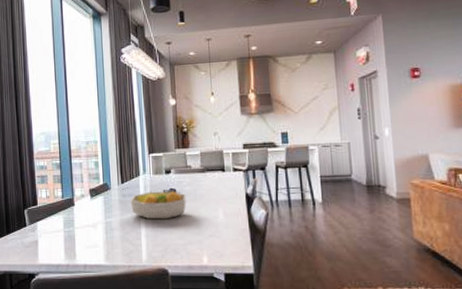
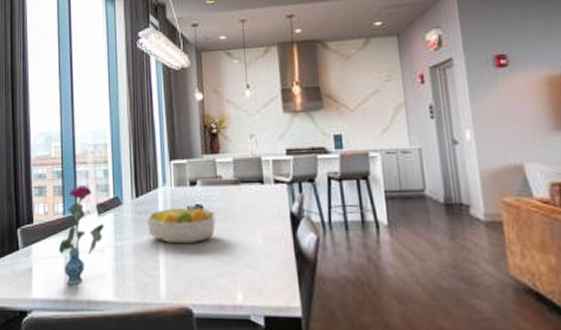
vase: none [59,174,96,254] -> present [59,185,104,286]

